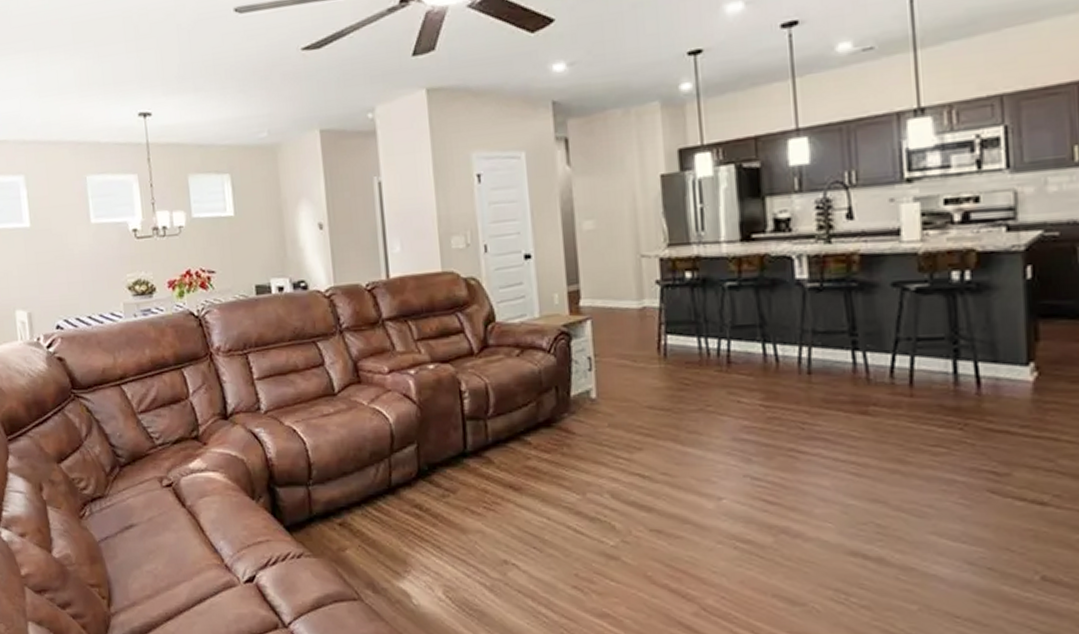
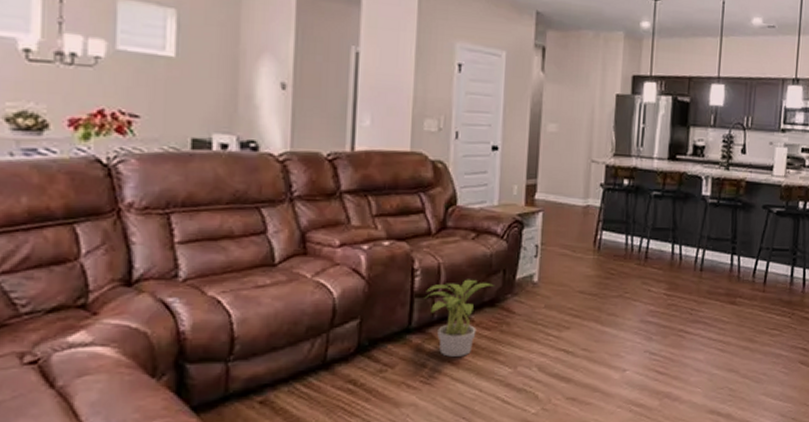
potted plant: none [476,398,549,482] -> present [424,279,495,357]

